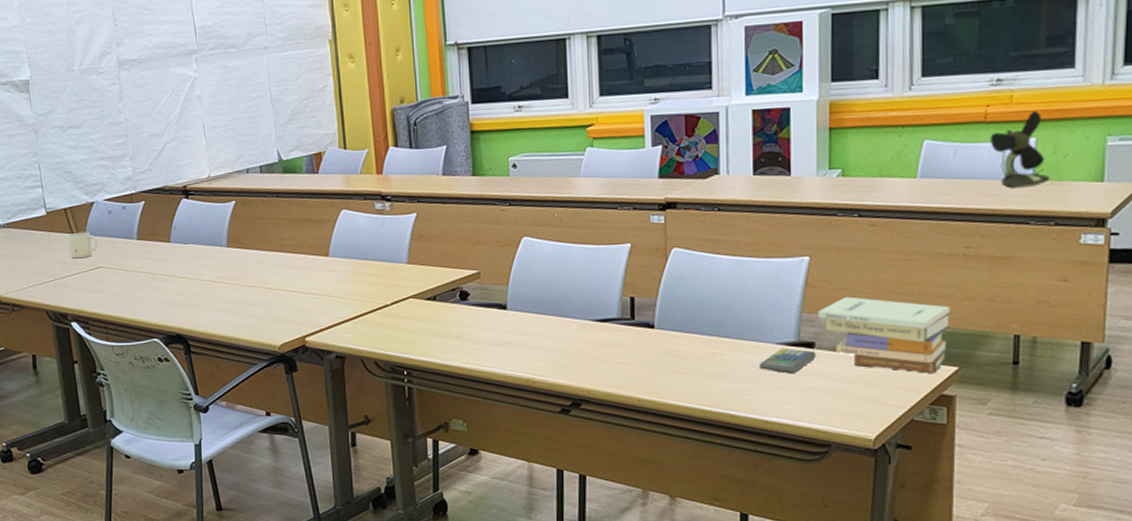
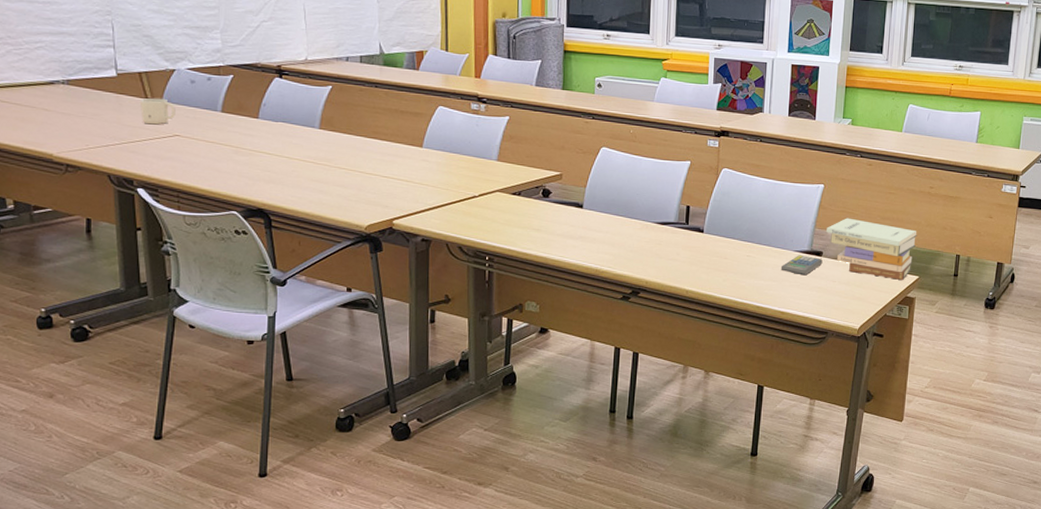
desk fan: present [990,111,1051,188] -> none [951,93,988,148]

